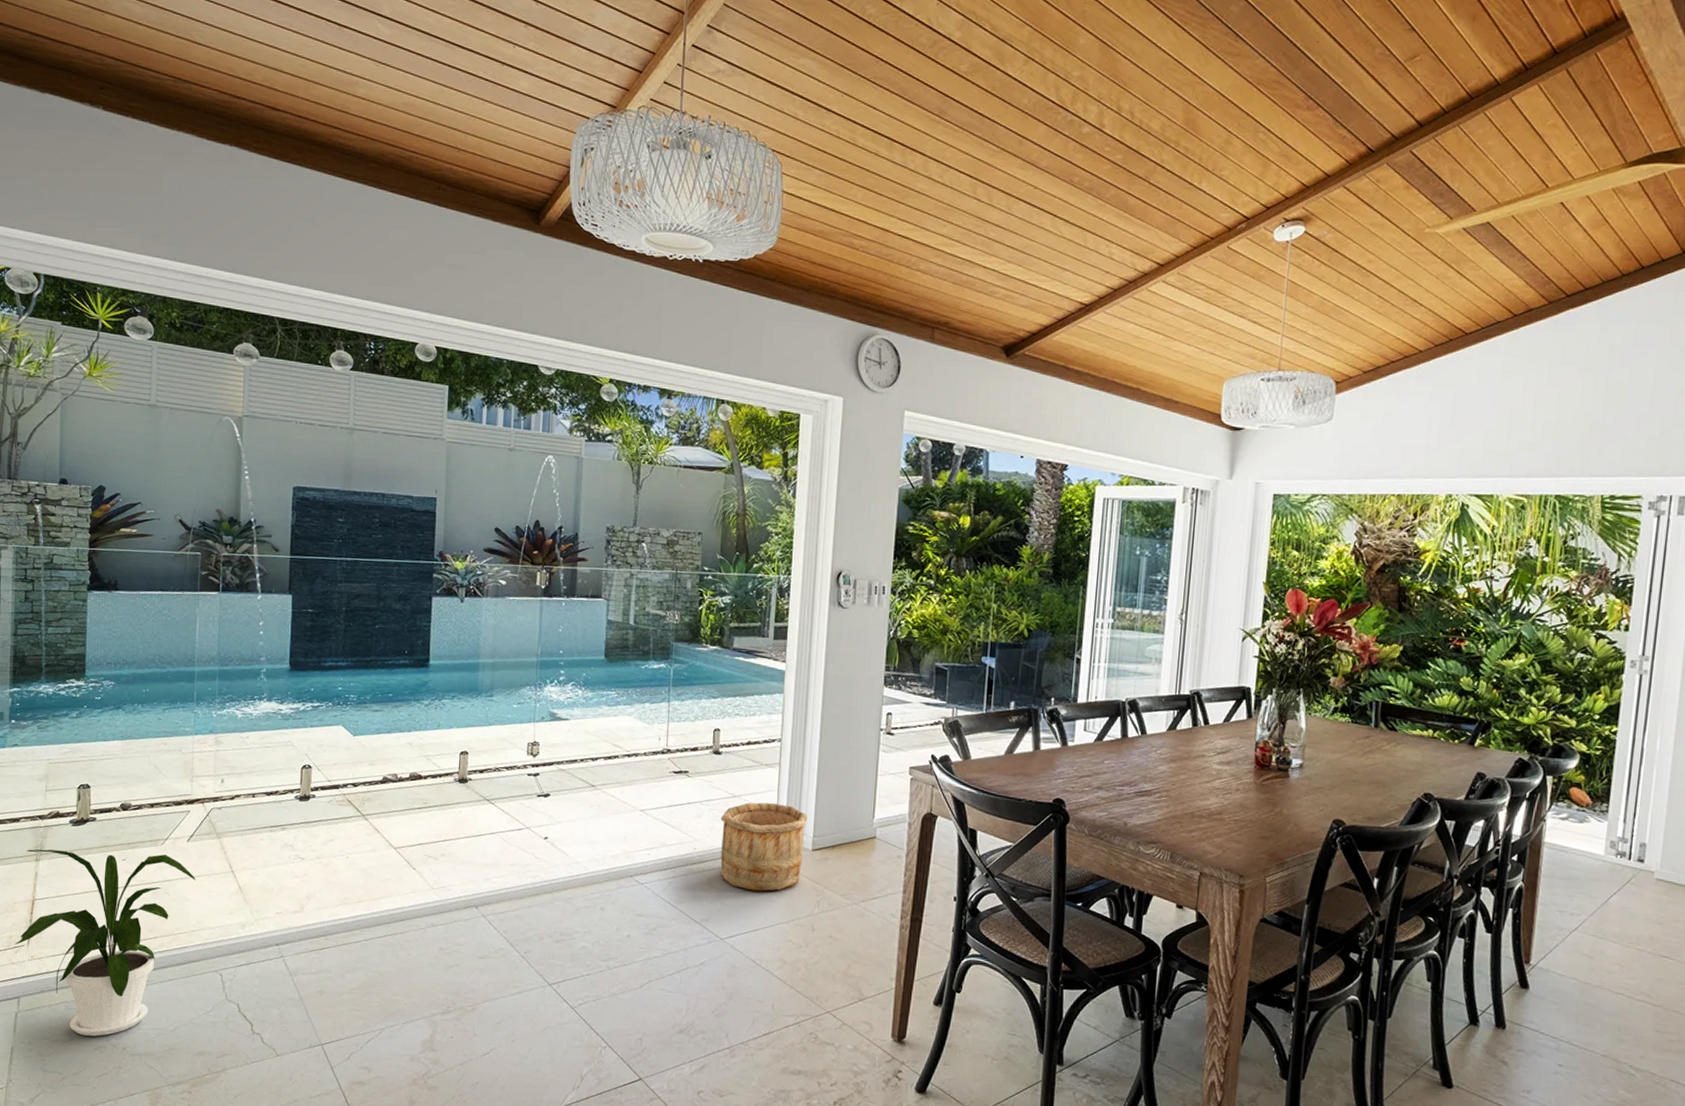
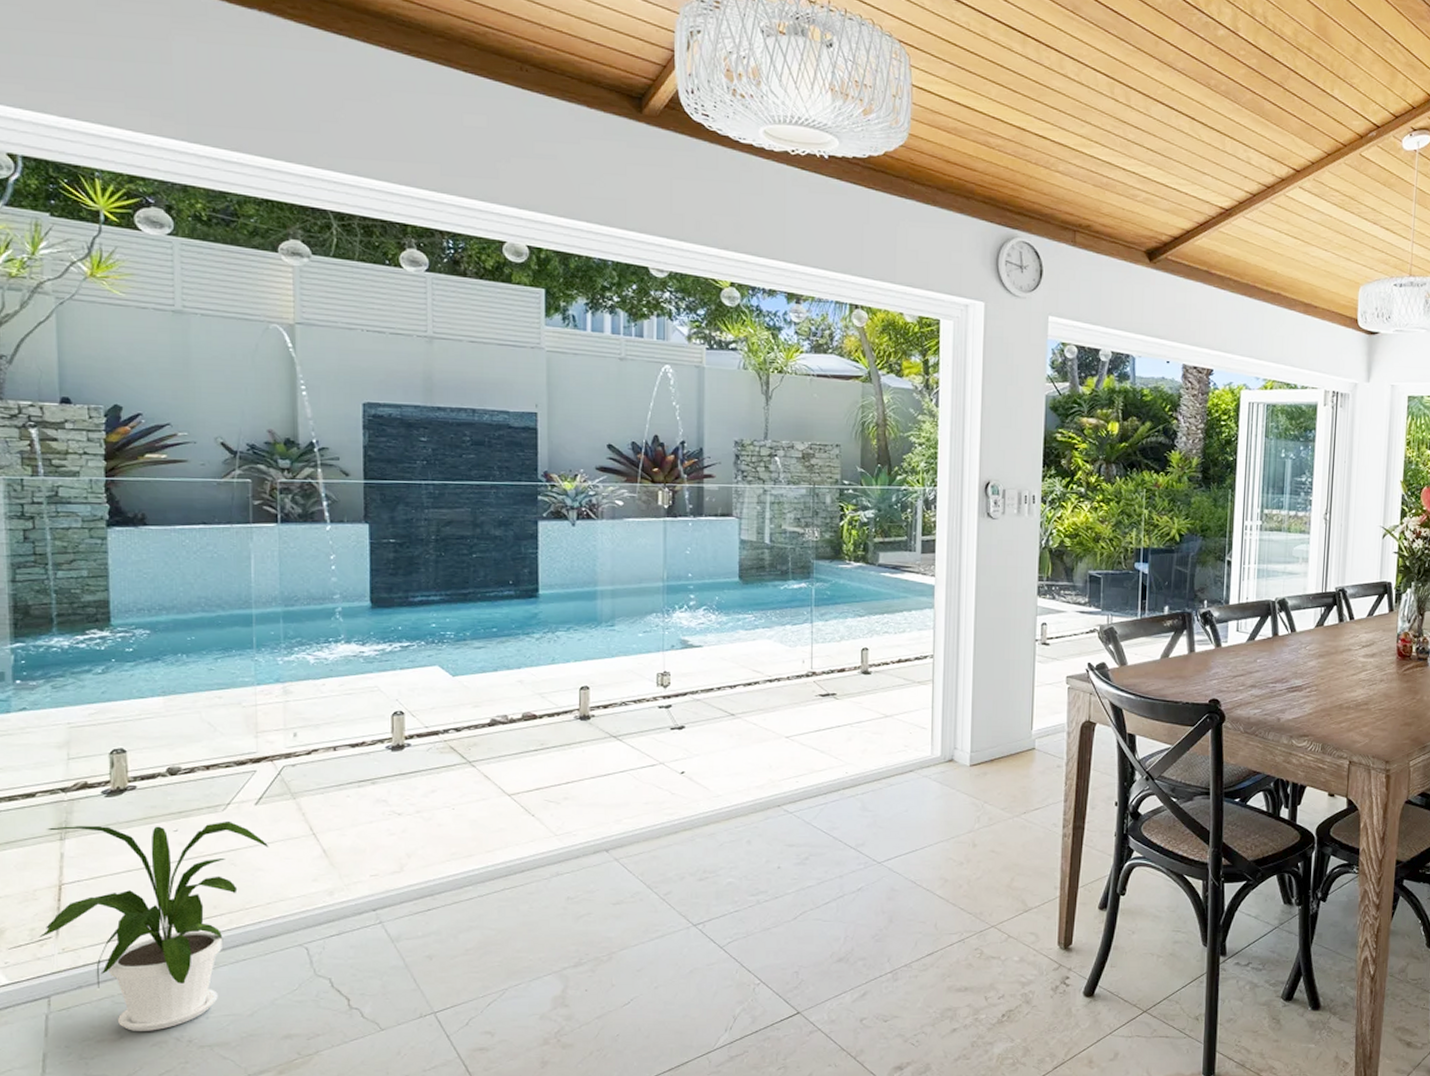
wooden bucket: present [720,802,808,892] -> none [873,721,964,811]

